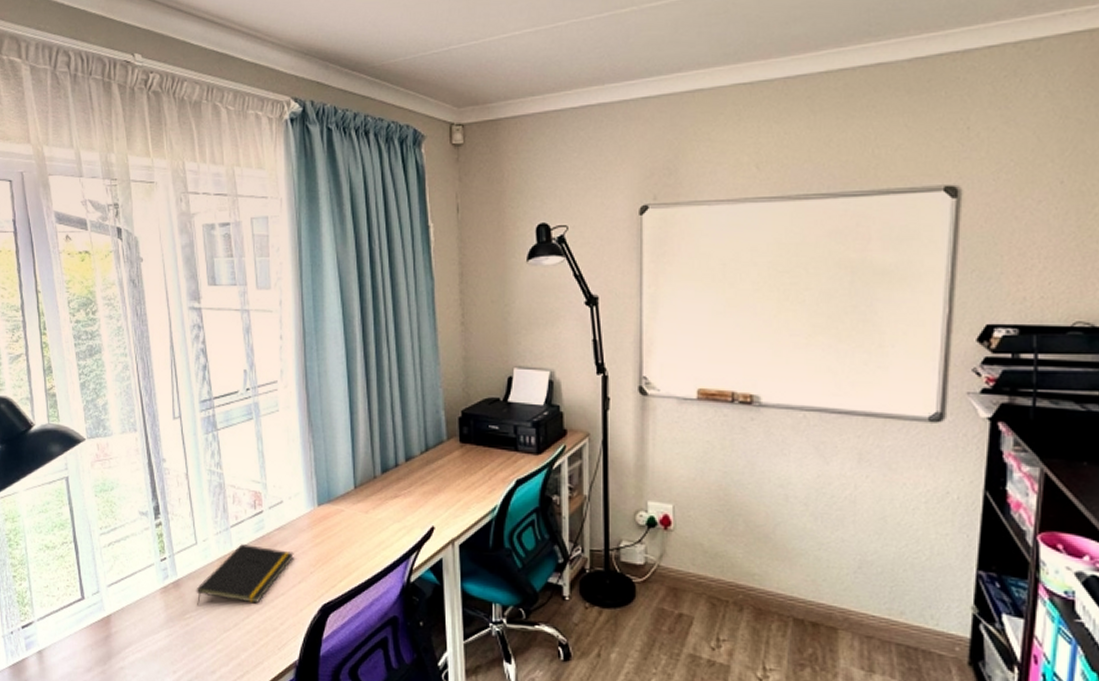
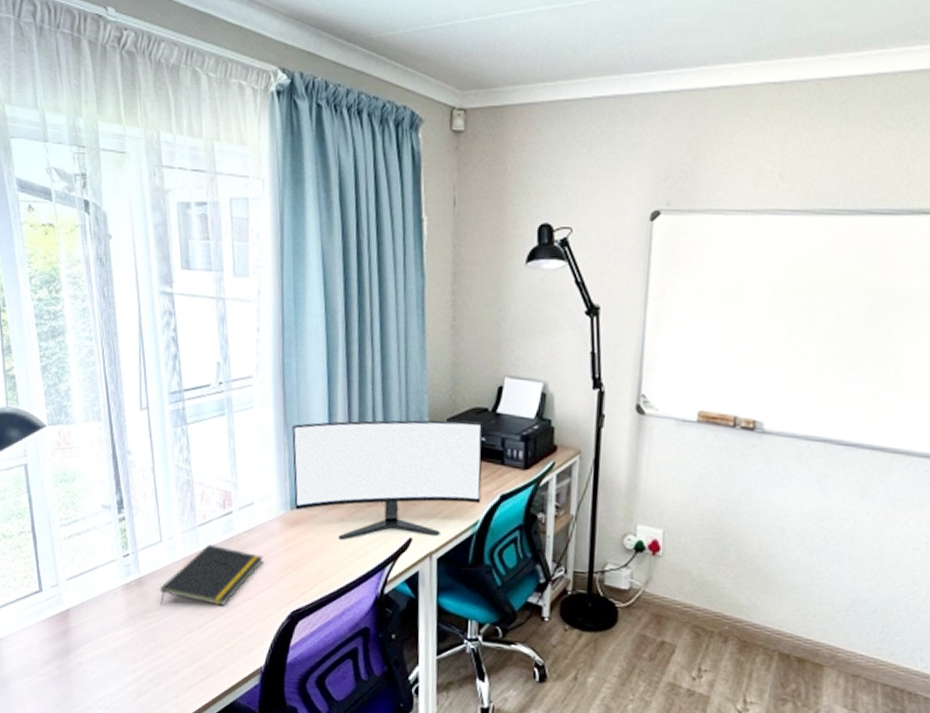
monitor: none [316,411,498,533] -> present [292,420,483,541]

